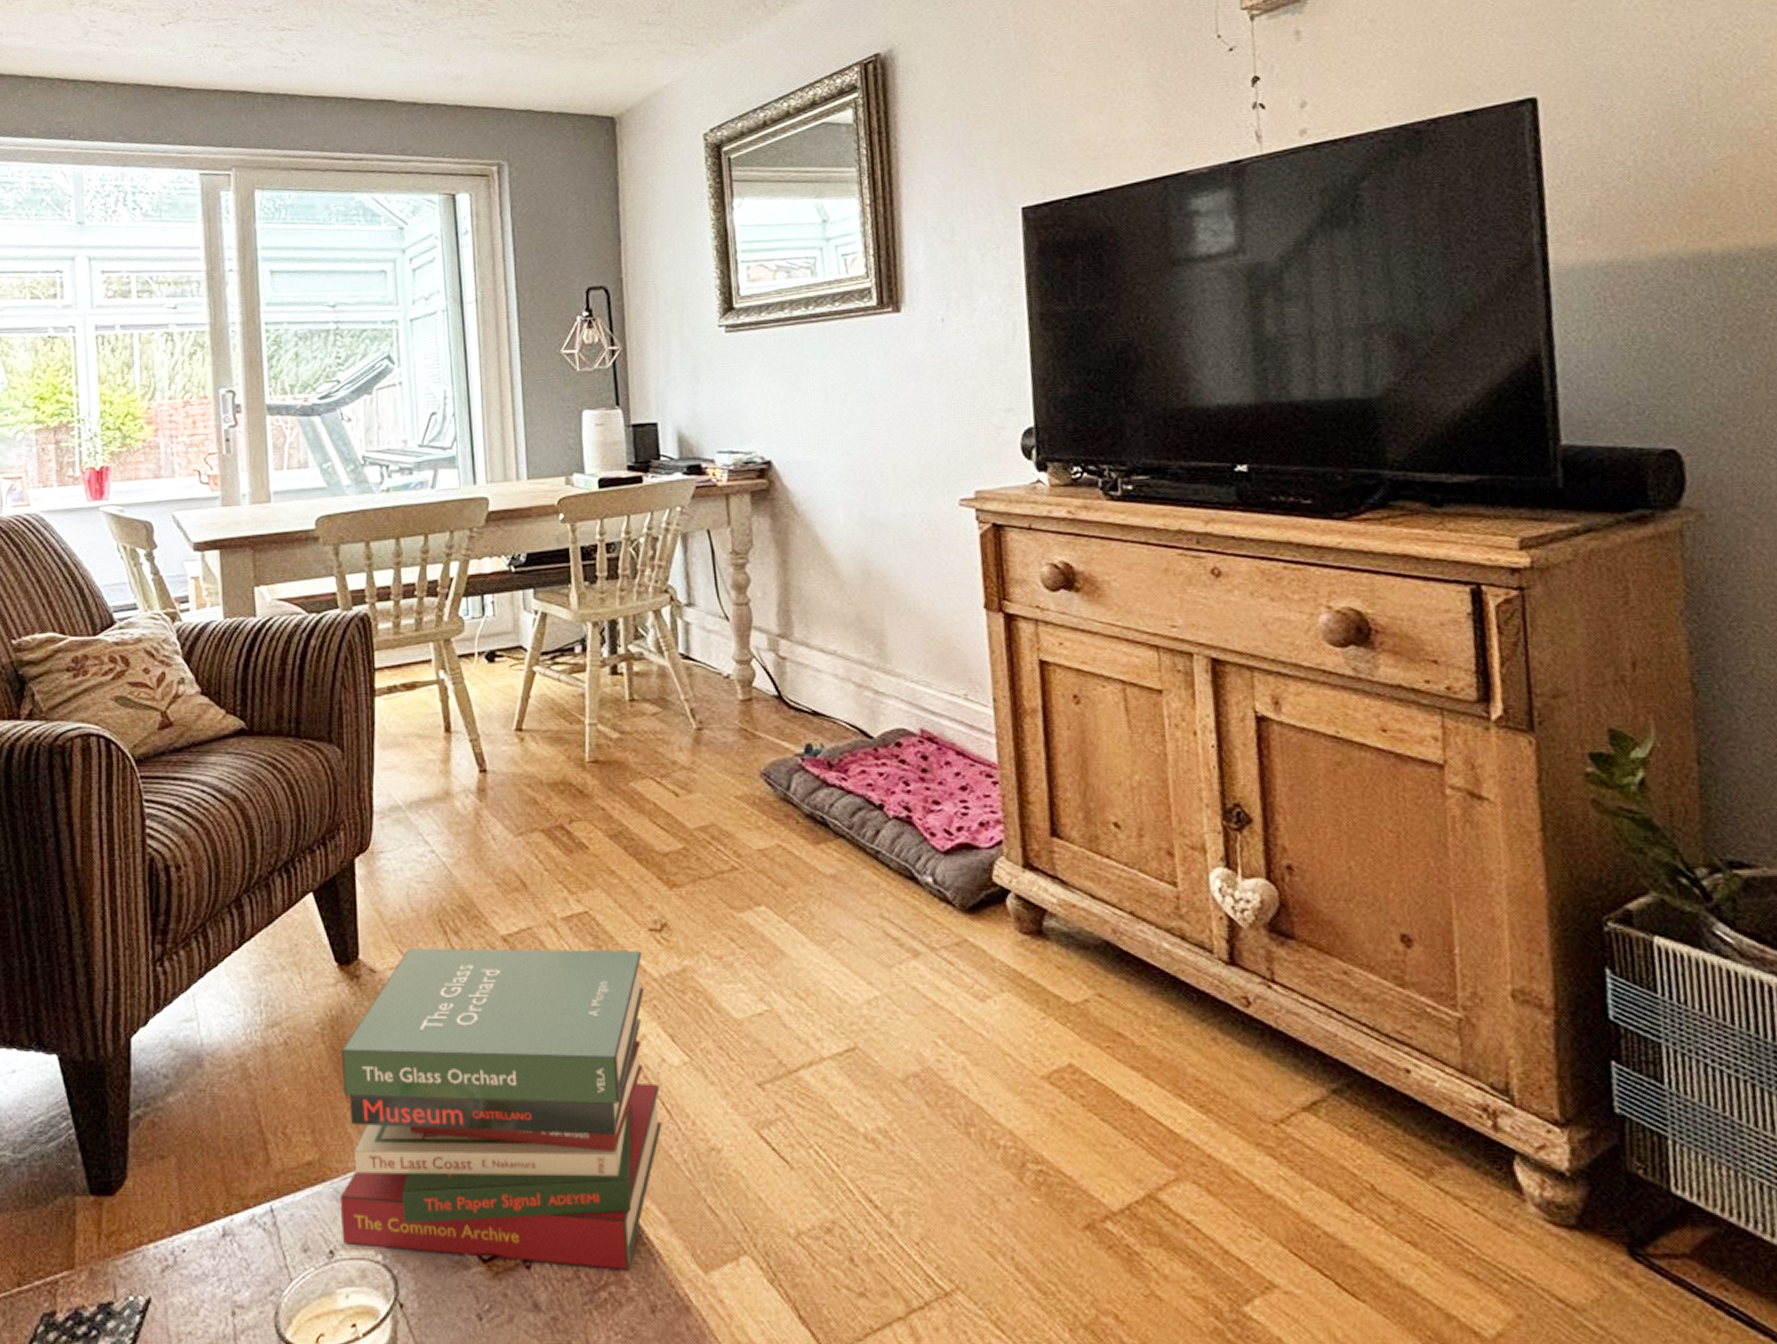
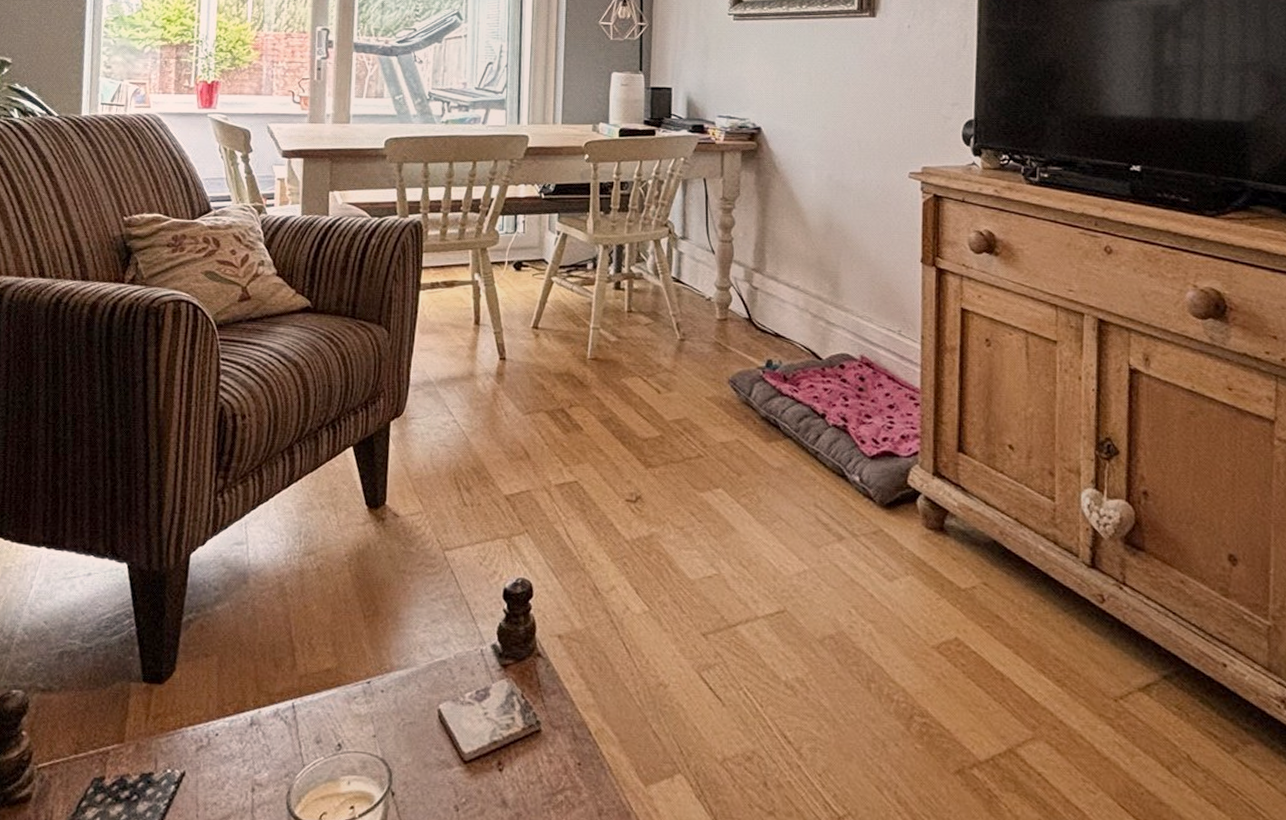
books: present [340,948,662,1270] -> none [349,499,623,779]

